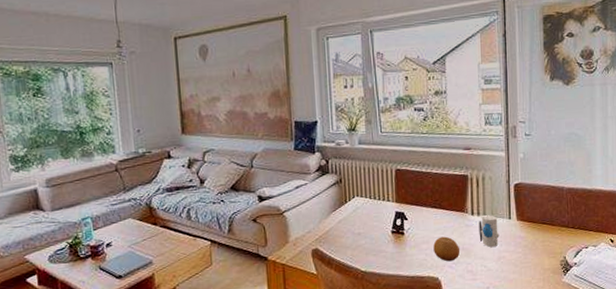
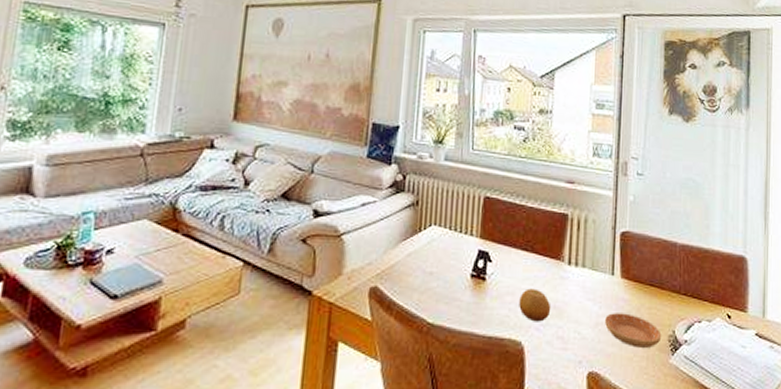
toy: present [479,214,500,247] -> none [575,266,599,308]
saucer: none [506,247,555,273] -> present [605,313,662,348]

